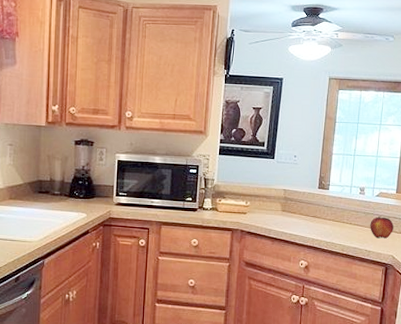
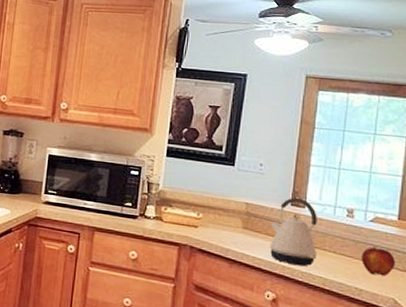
kettle: none [302,181,338,237] -> present [269,197,318,266]

